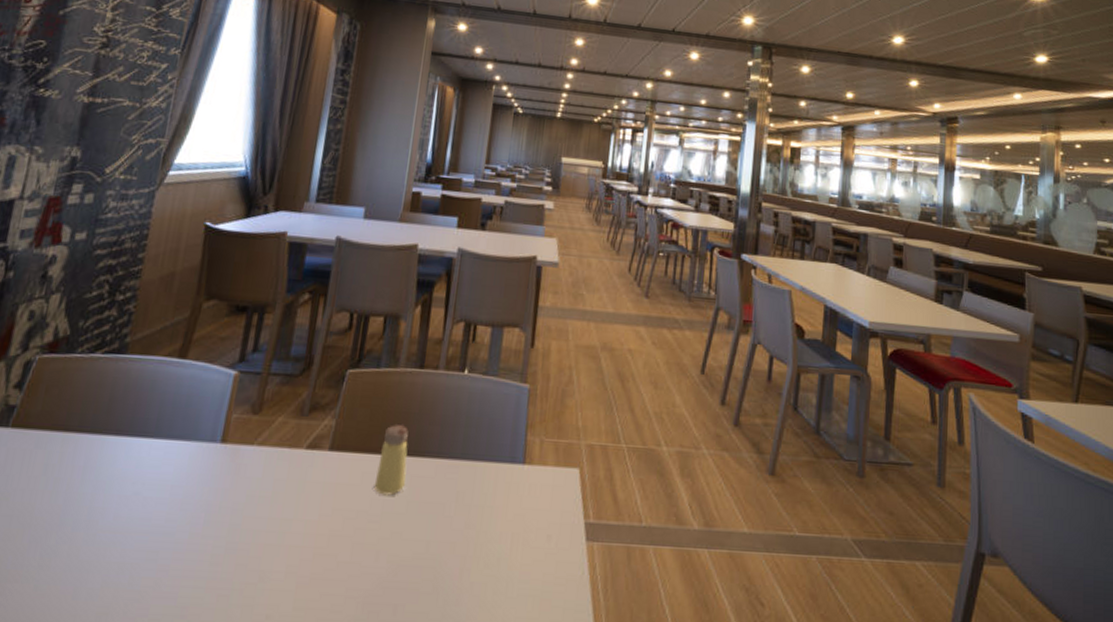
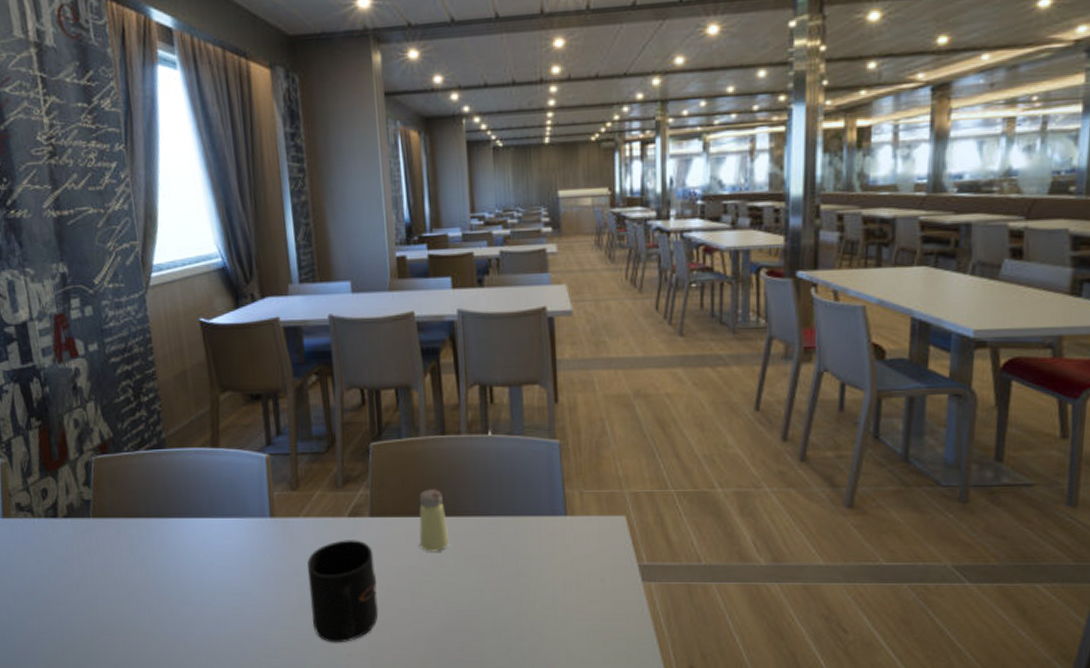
mug: none [235,475,324,601] -> present [307,540,379,643]

